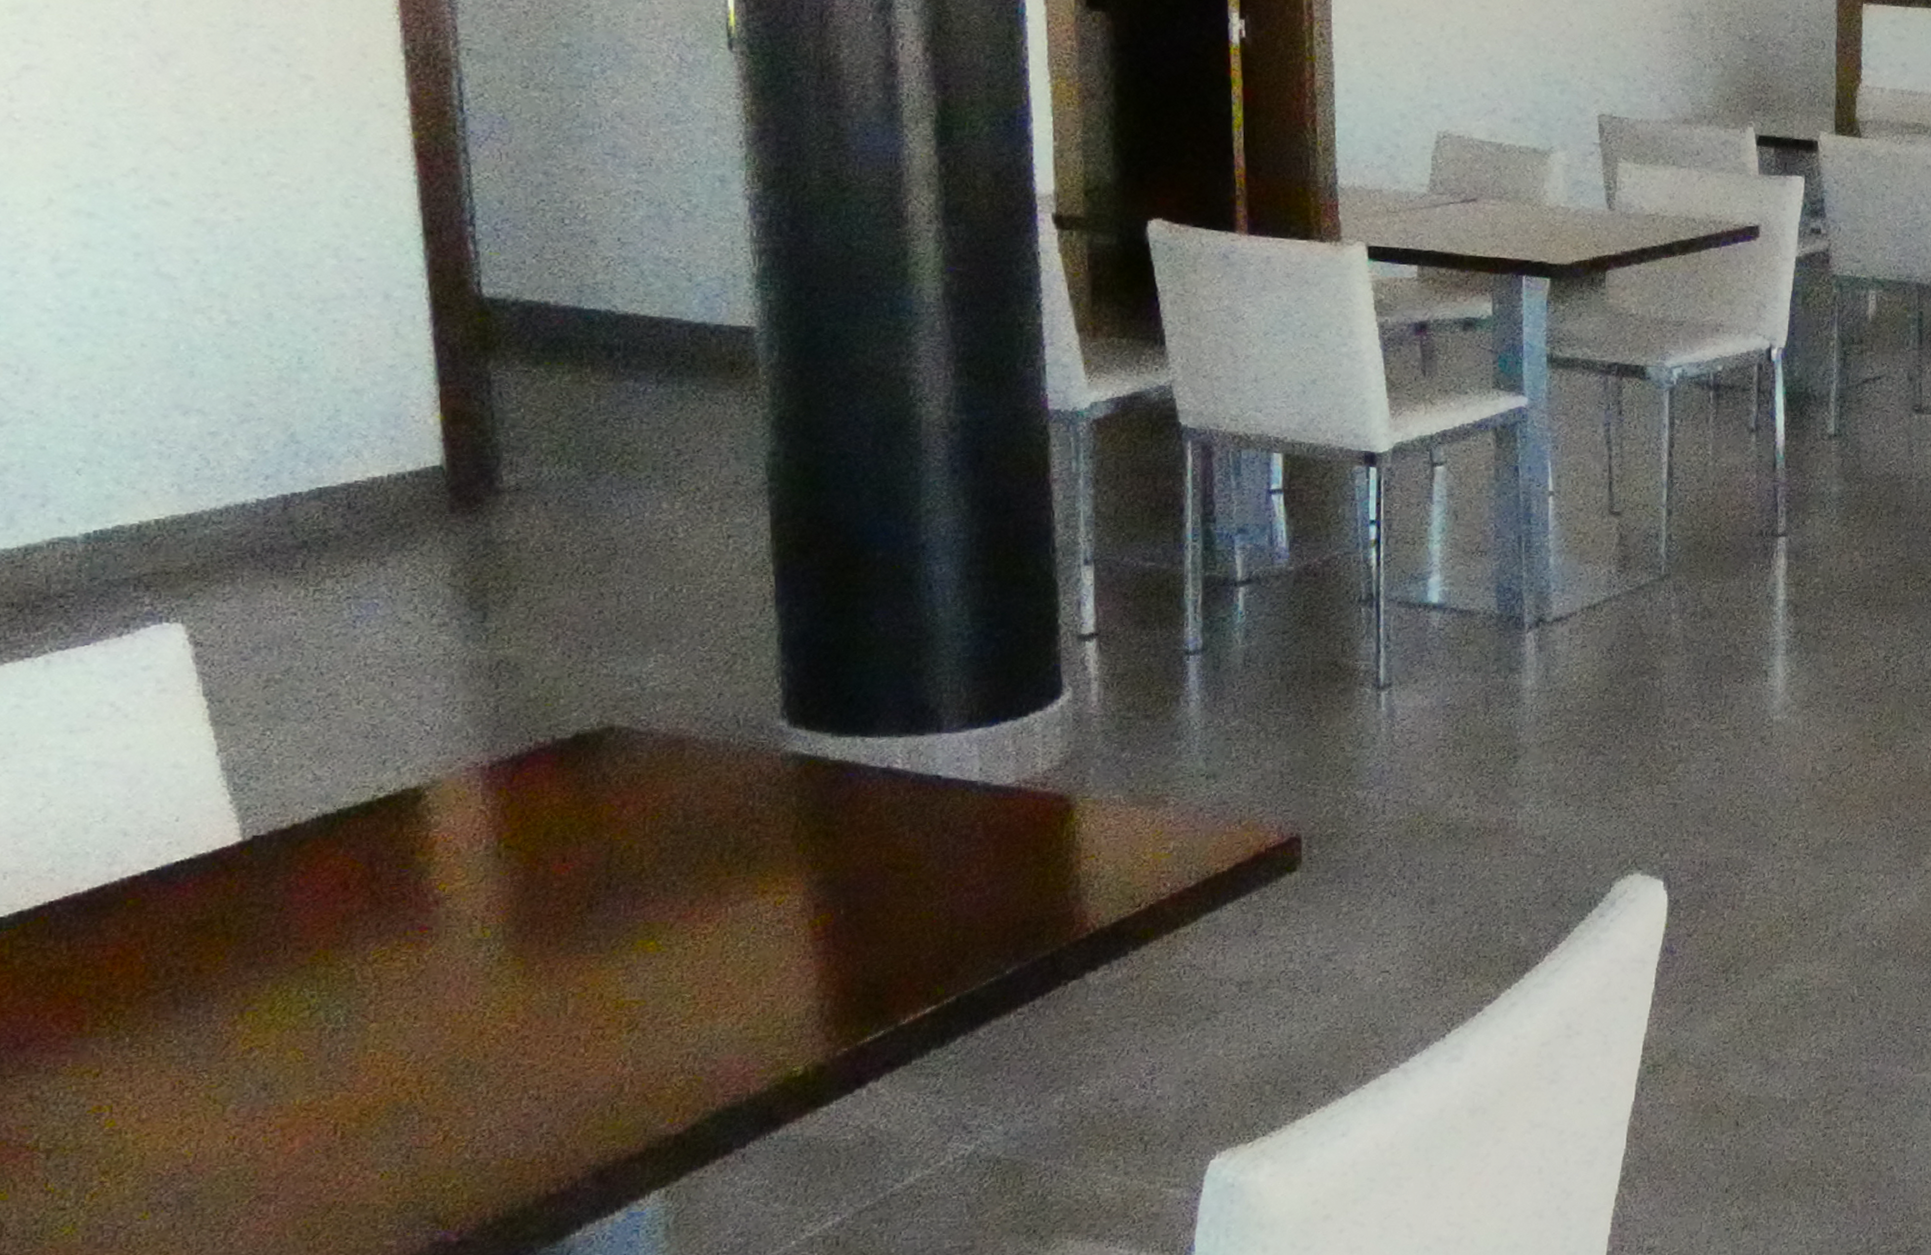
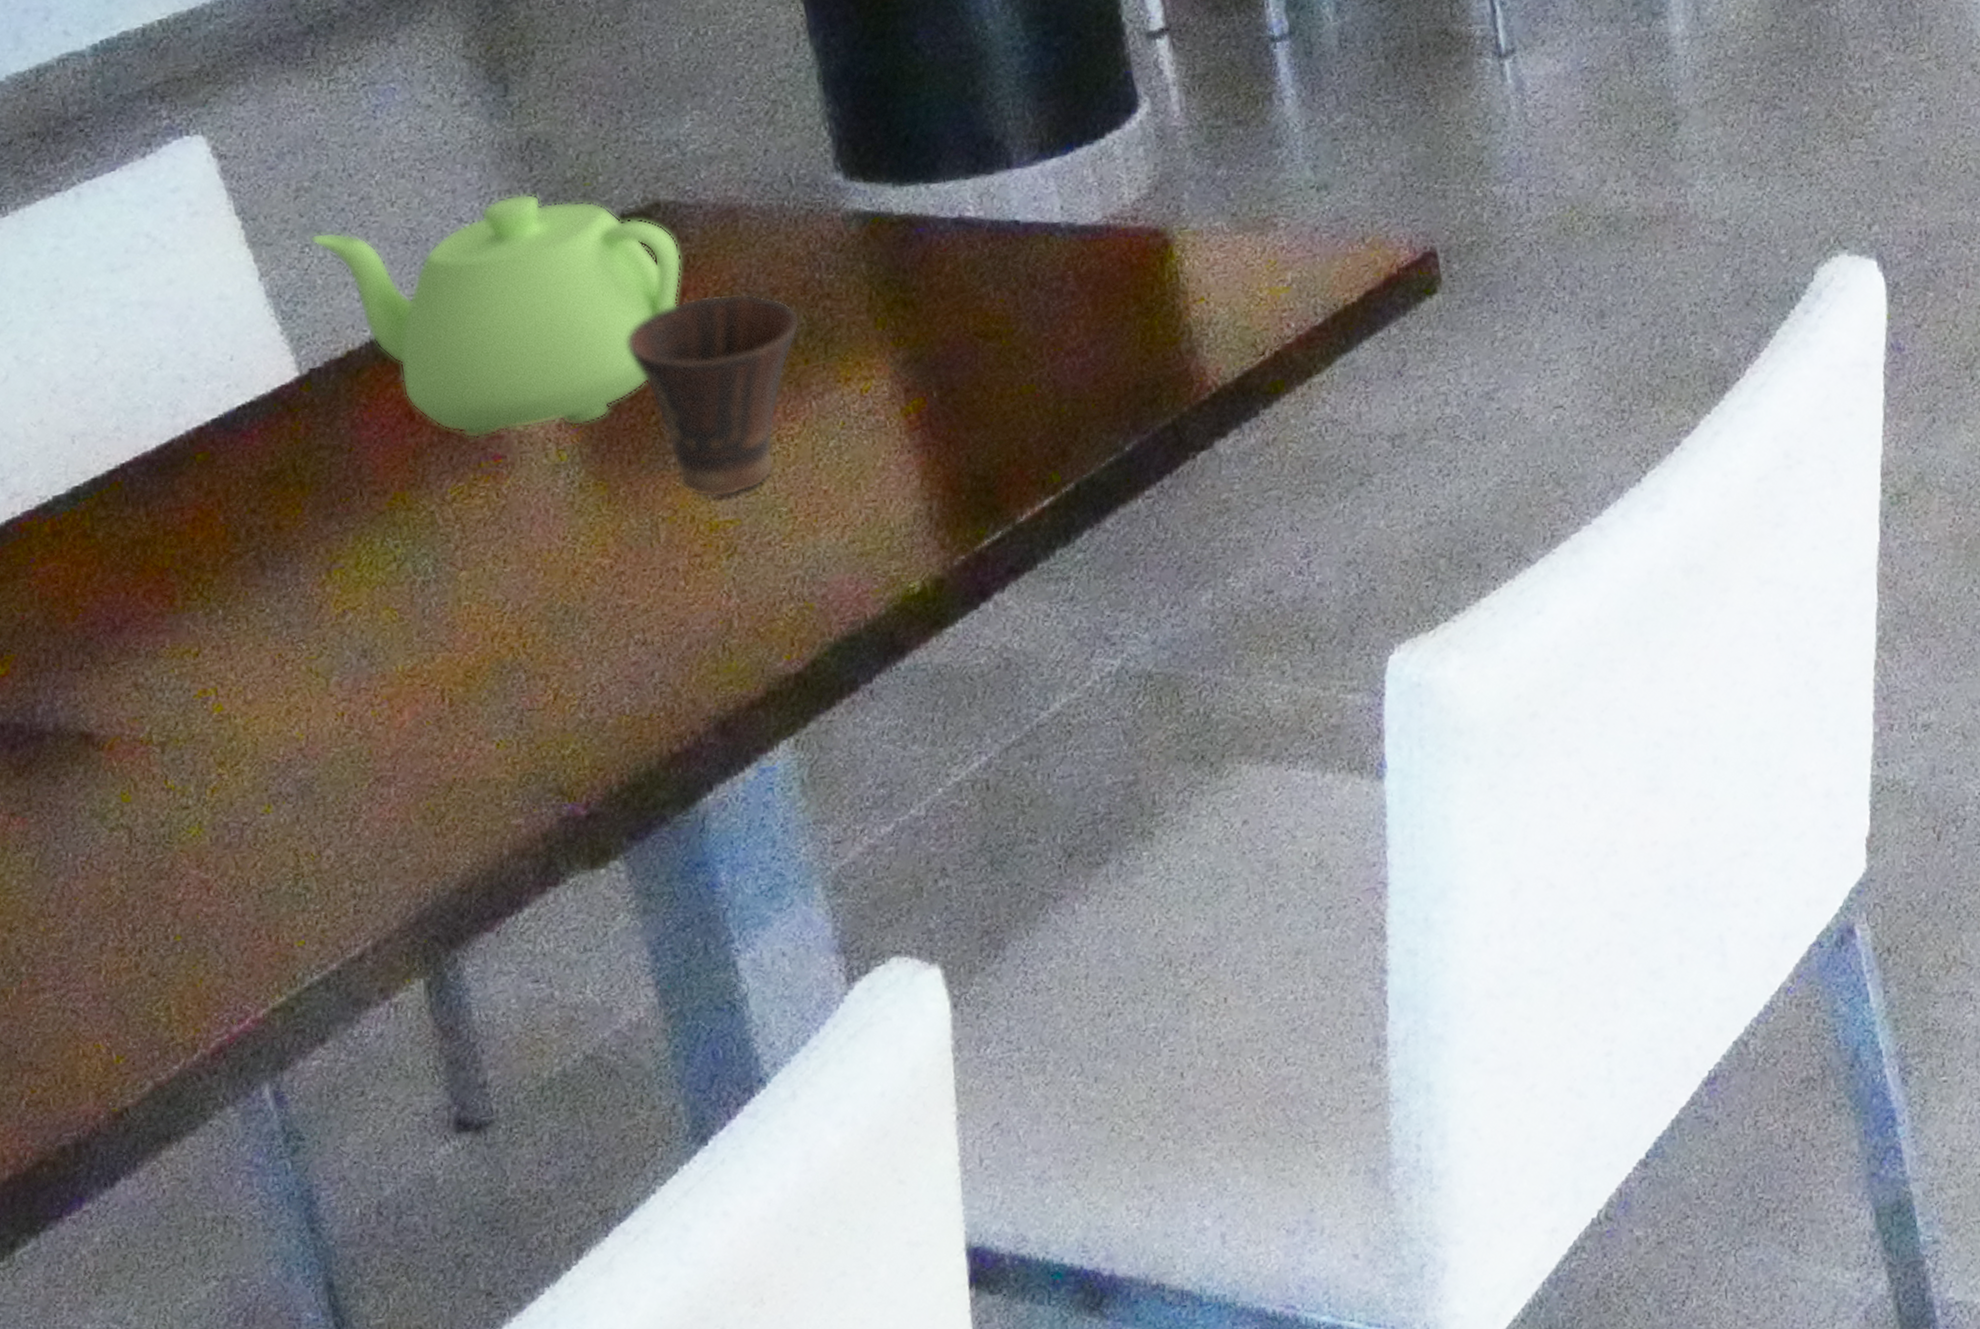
teapot: none [273,707,627,910] -> present [310,193,682,439]
cup: none [564,809,729,981] -> present [627,293,801,498]

